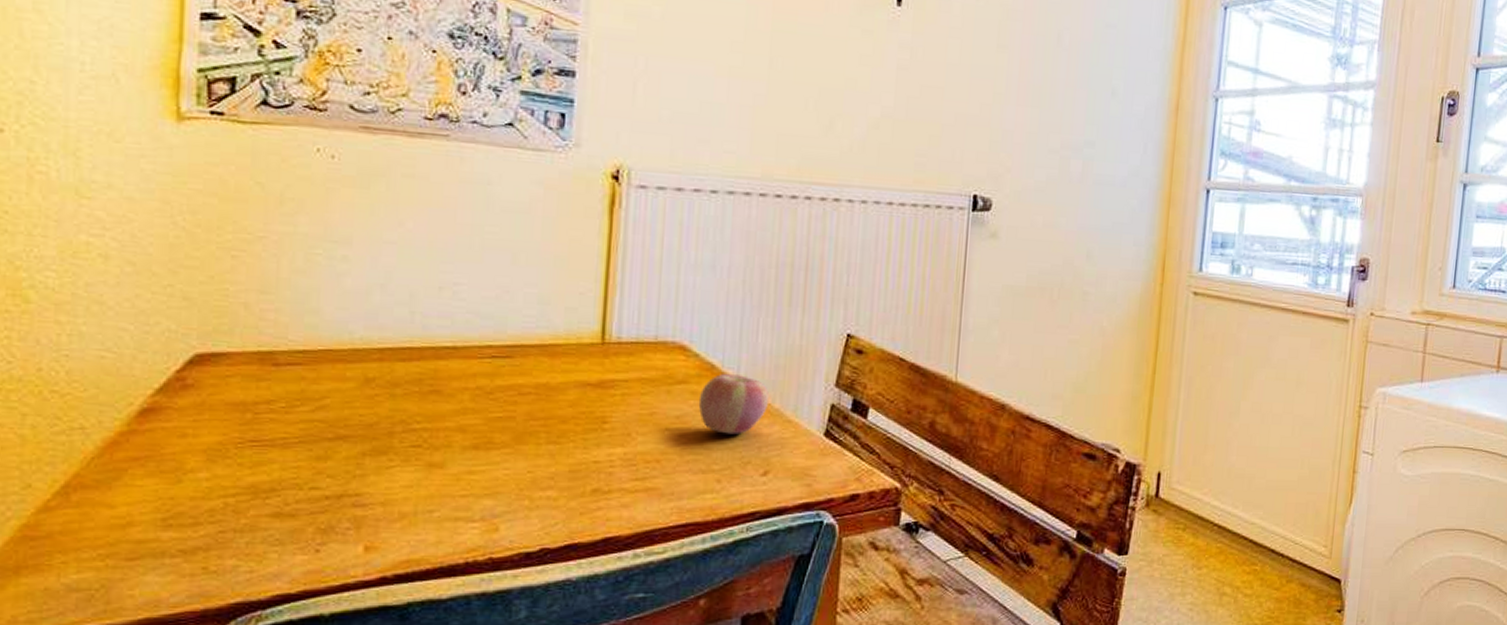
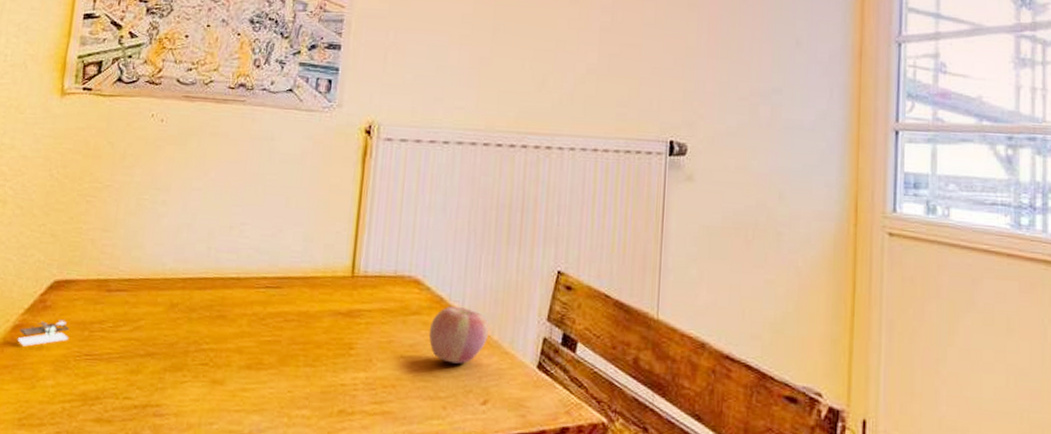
candle: none [148,400,224,434] -> present [17,319,70,347]

